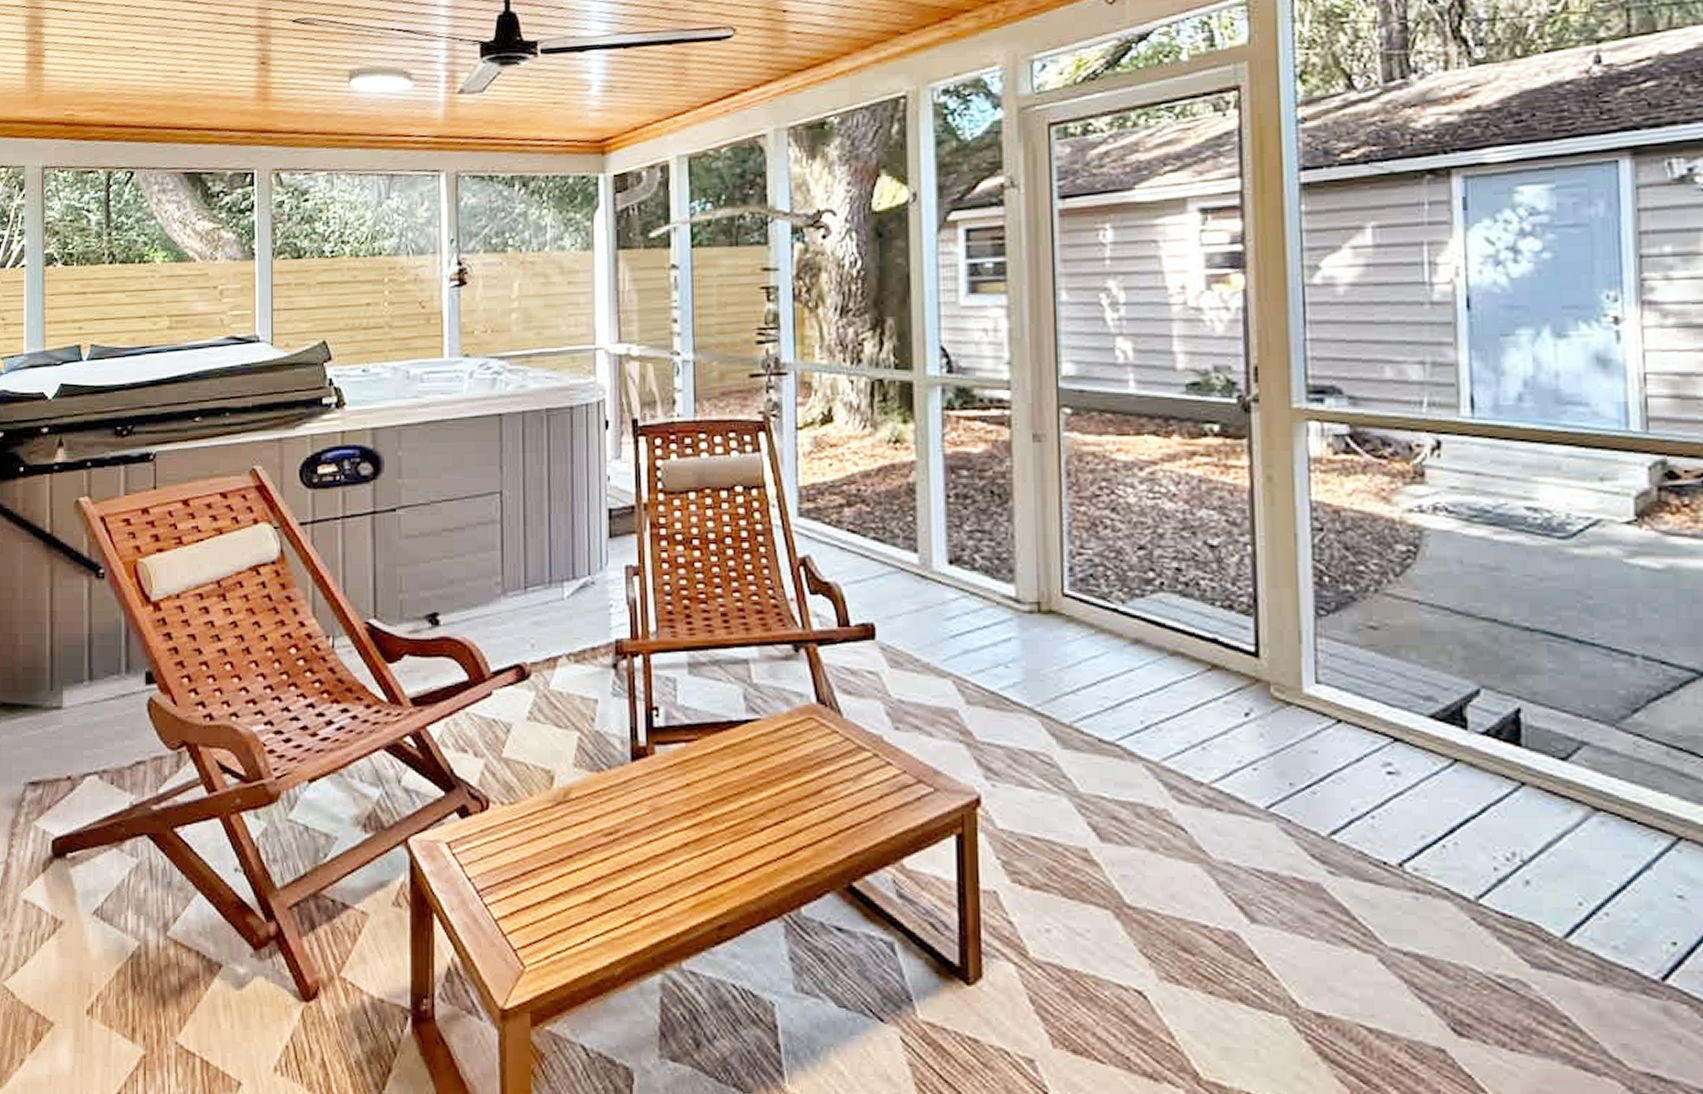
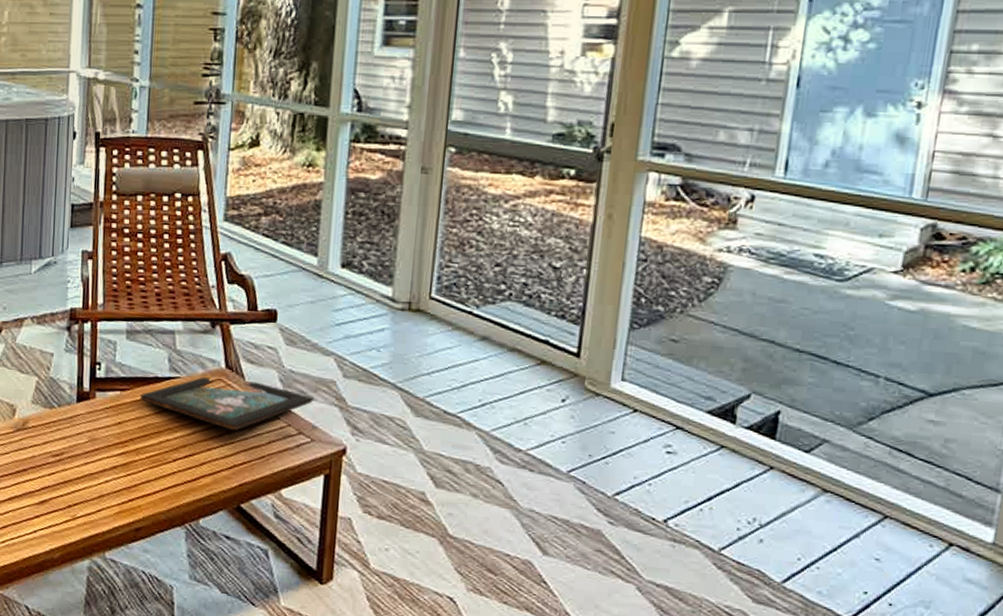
decorative tray: none [711,717,932,785] -> present [139,377,314,431]

